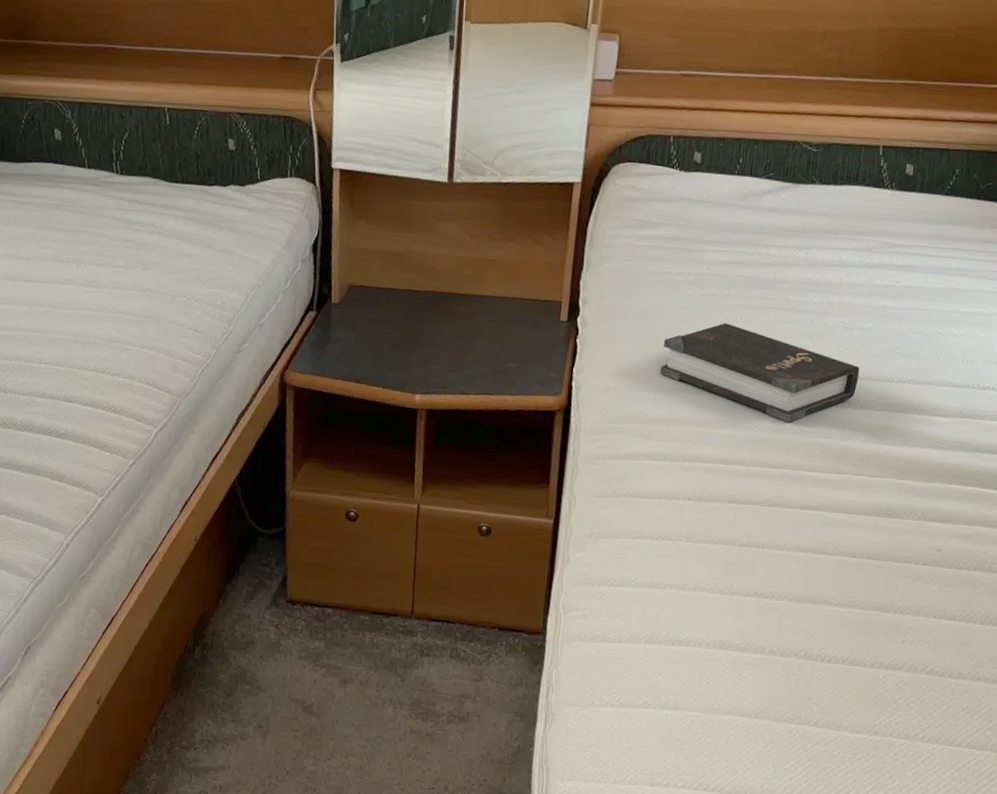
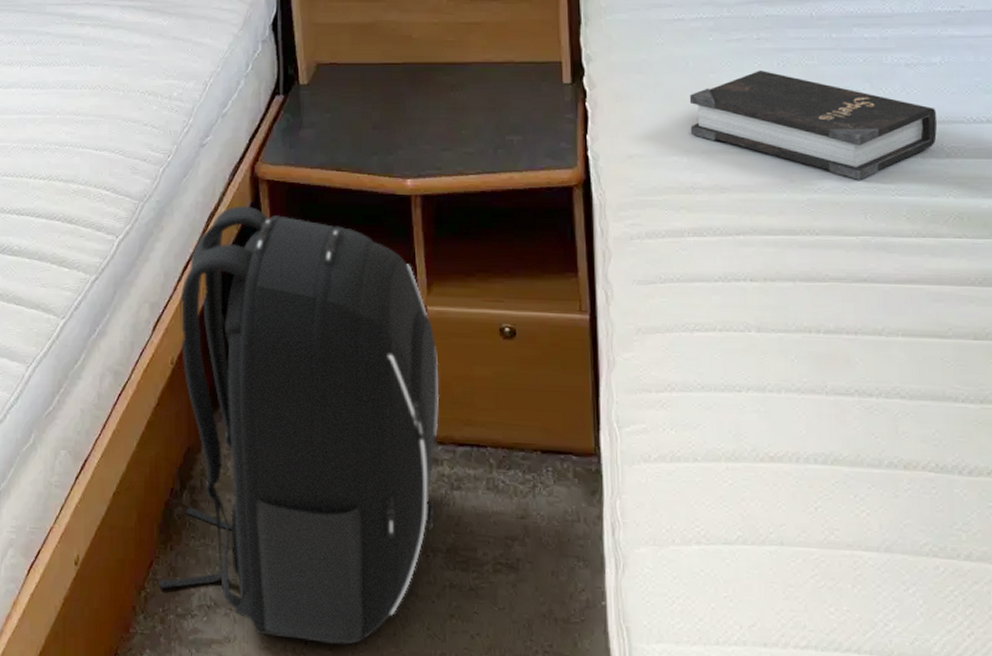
backpack: none [168,407,424,775] -> present [159,206,440,645]

